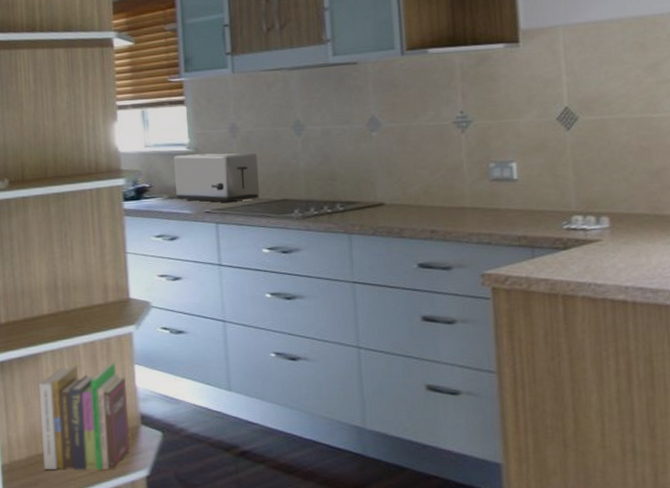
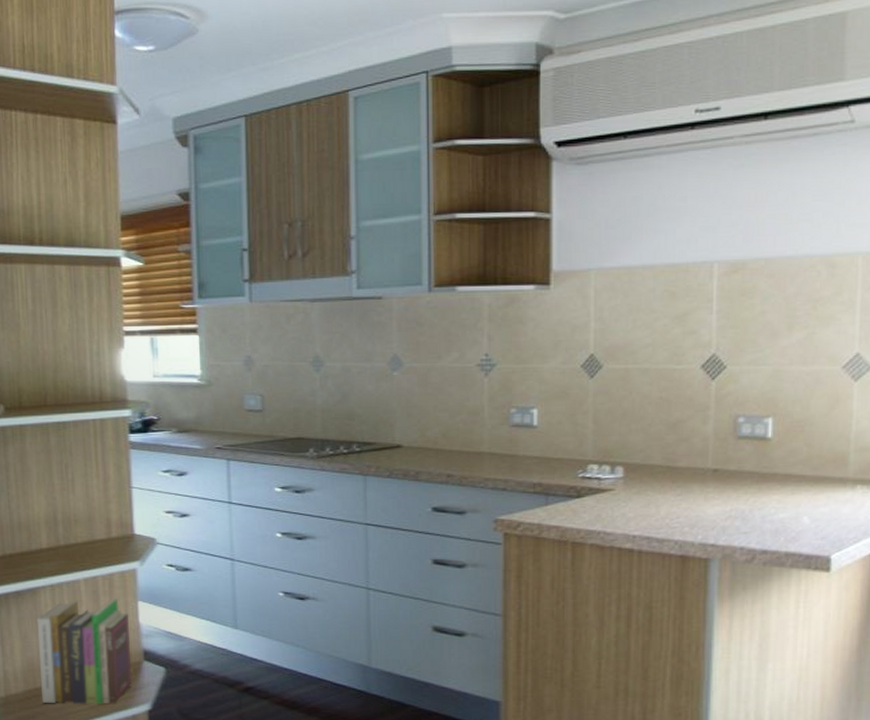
toaster: present [173,152,260,203] -> none [183,386,275,439]

